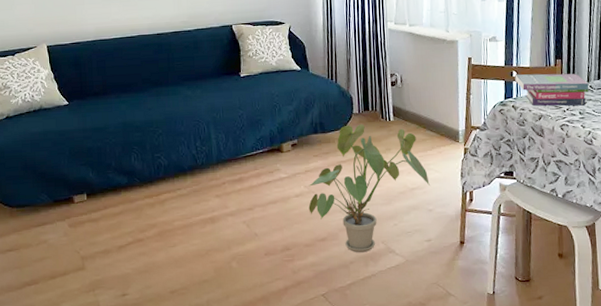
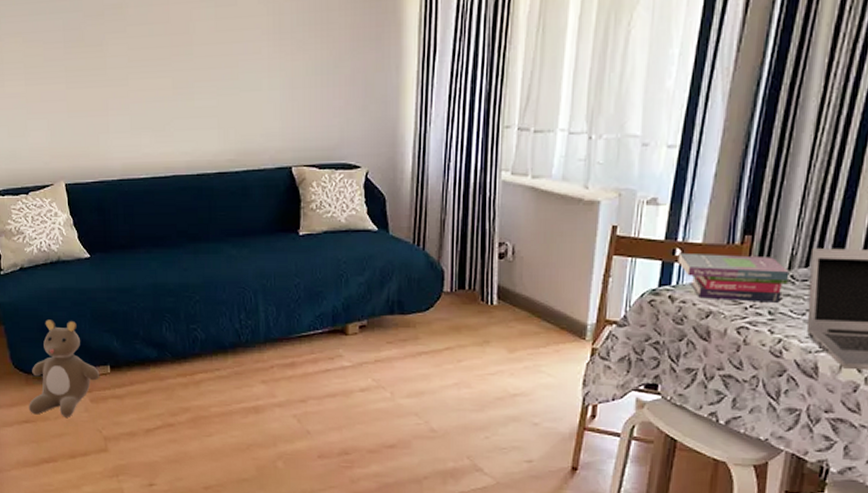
teddy bear: none [12,158,78,243] -> present [28,320,100,417]
house plant: present [308,124,430,253] -> none [376,306,538,468]

